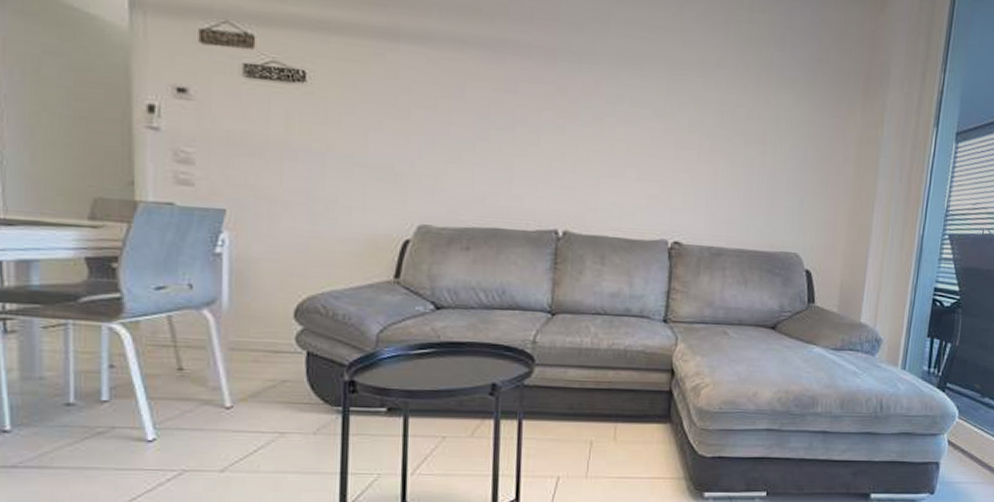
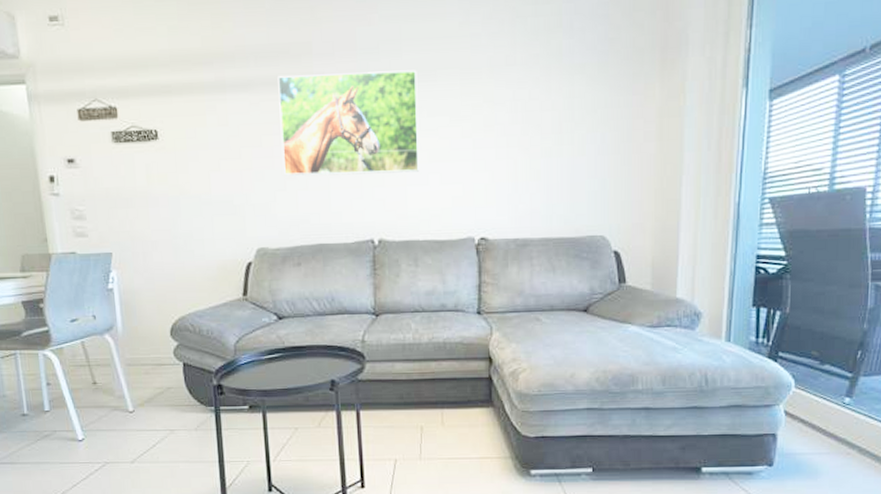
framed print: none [460,33,623,163] -> present [277,70,419,176]

